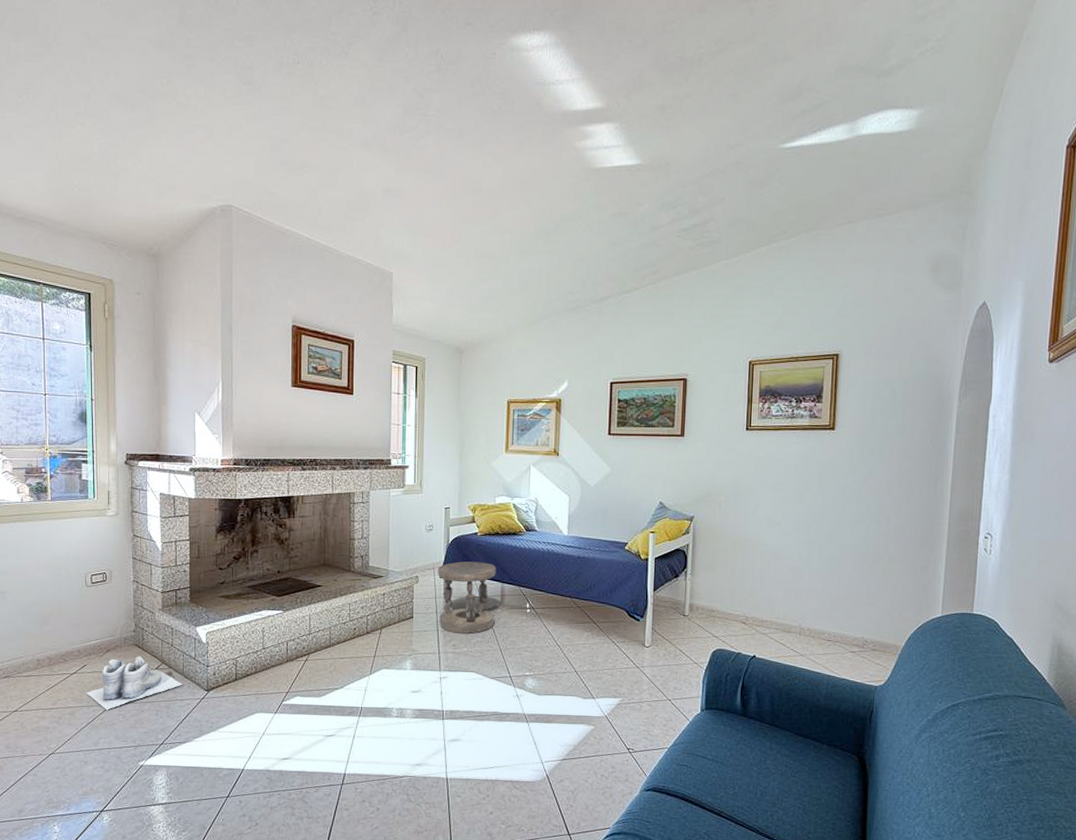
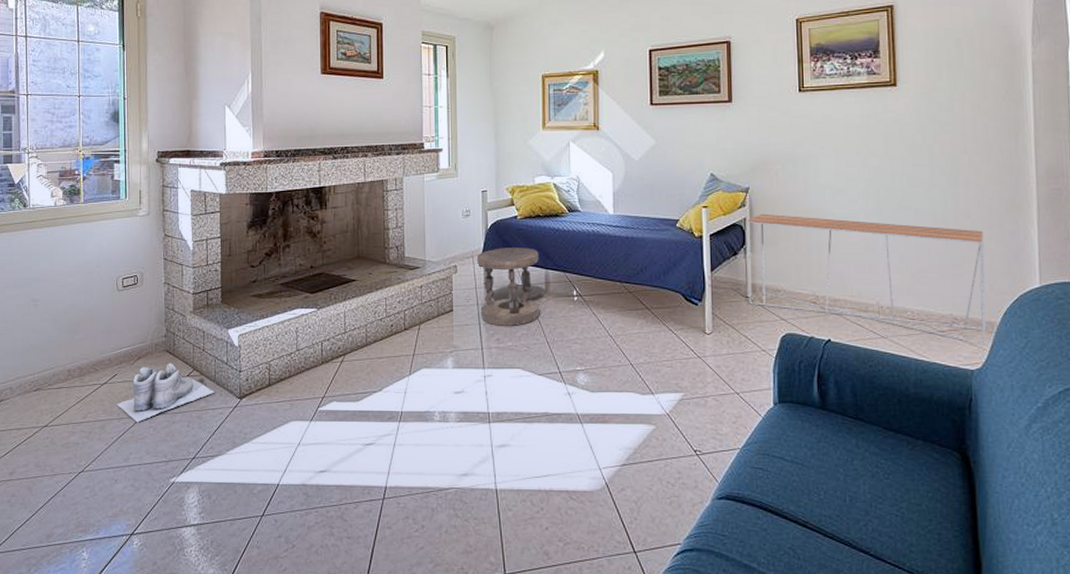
console table: none [686,540,898,665] -> present [747,213,986,345]

